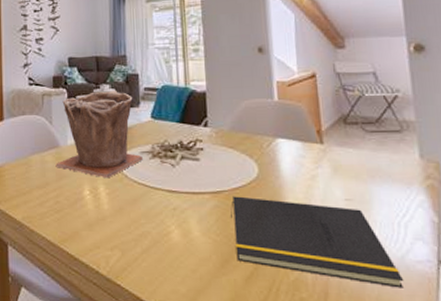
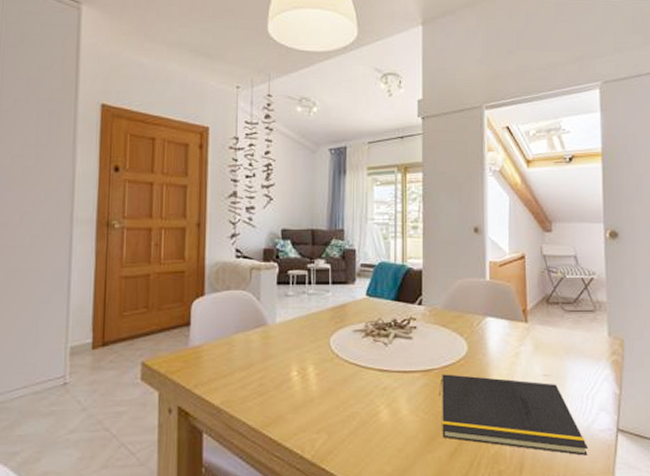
plant pot: present [55,90,144,179] -> none [261,265,356,358]

